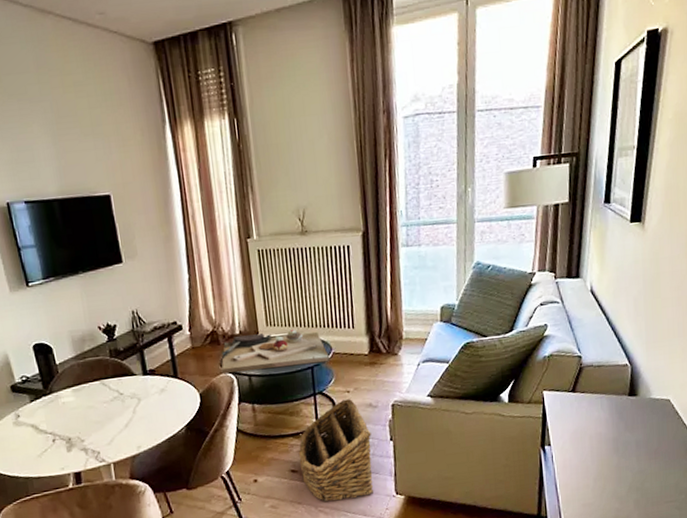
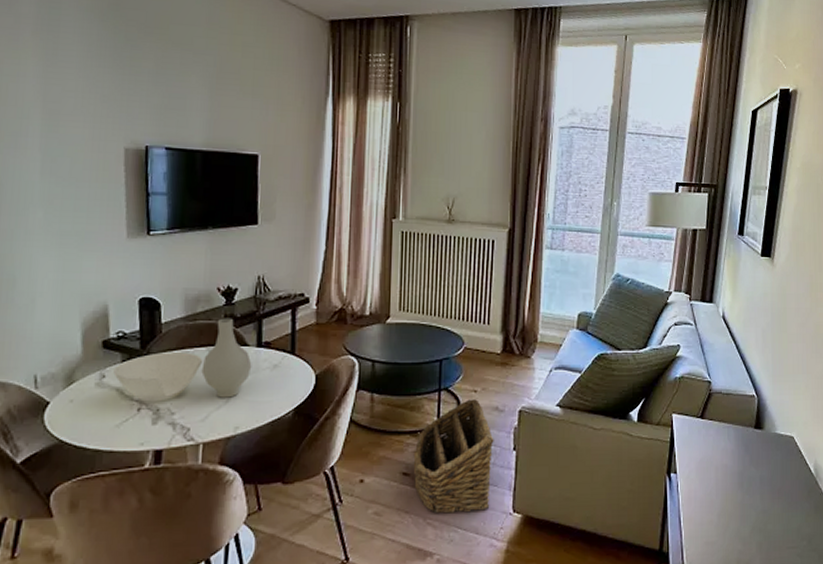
bowl: none [25,387,99,434] -> present [113,352,202,402]
vase: none [99,352,142,423] -> present [201,318,252,398]
decorative tray: present [221,328,330,374] -> none [343,317,461,357]

